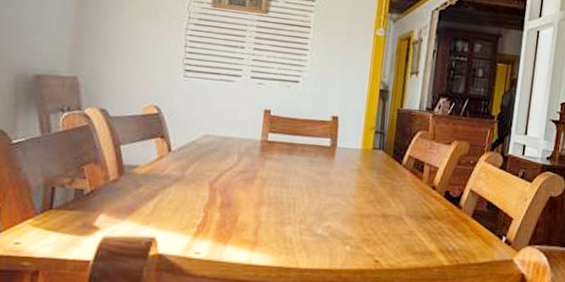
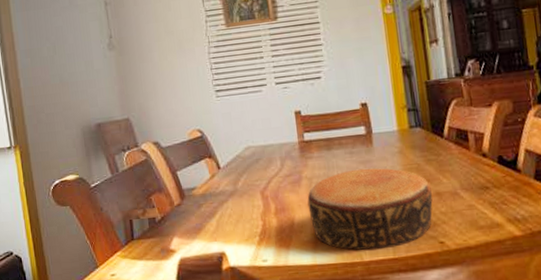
bowl: none [255,178,379,260] -> present [307,168,433,251]

